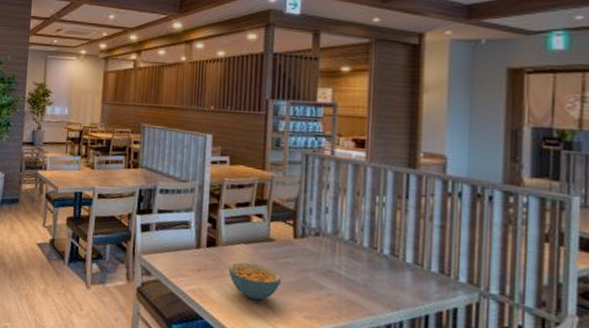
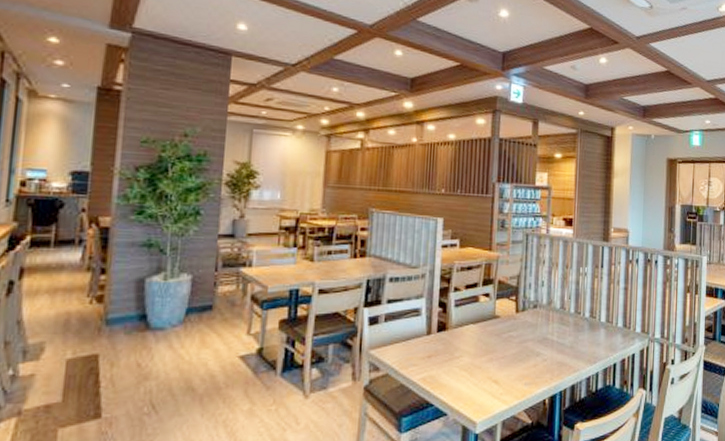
cereal bowl: present [228,262,282,301] -> none [457,343,506,377]

